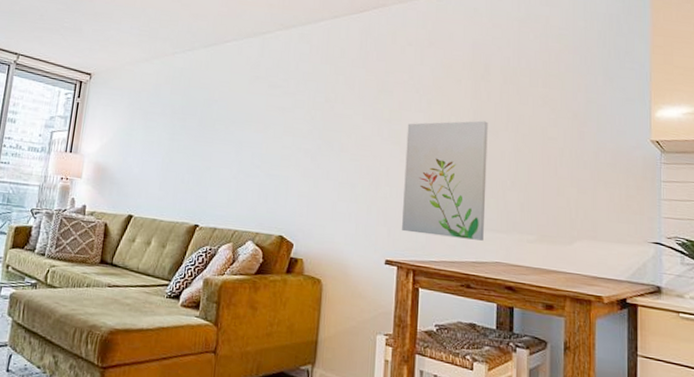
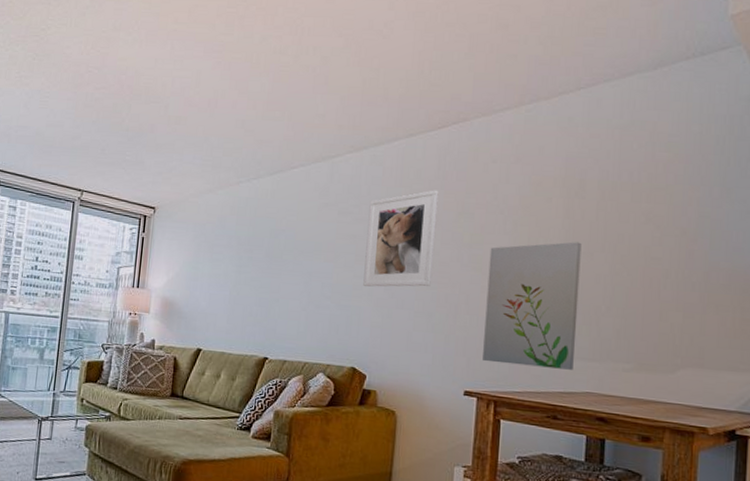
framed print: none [291,68,361,159] -> present [363,190,439,287]

